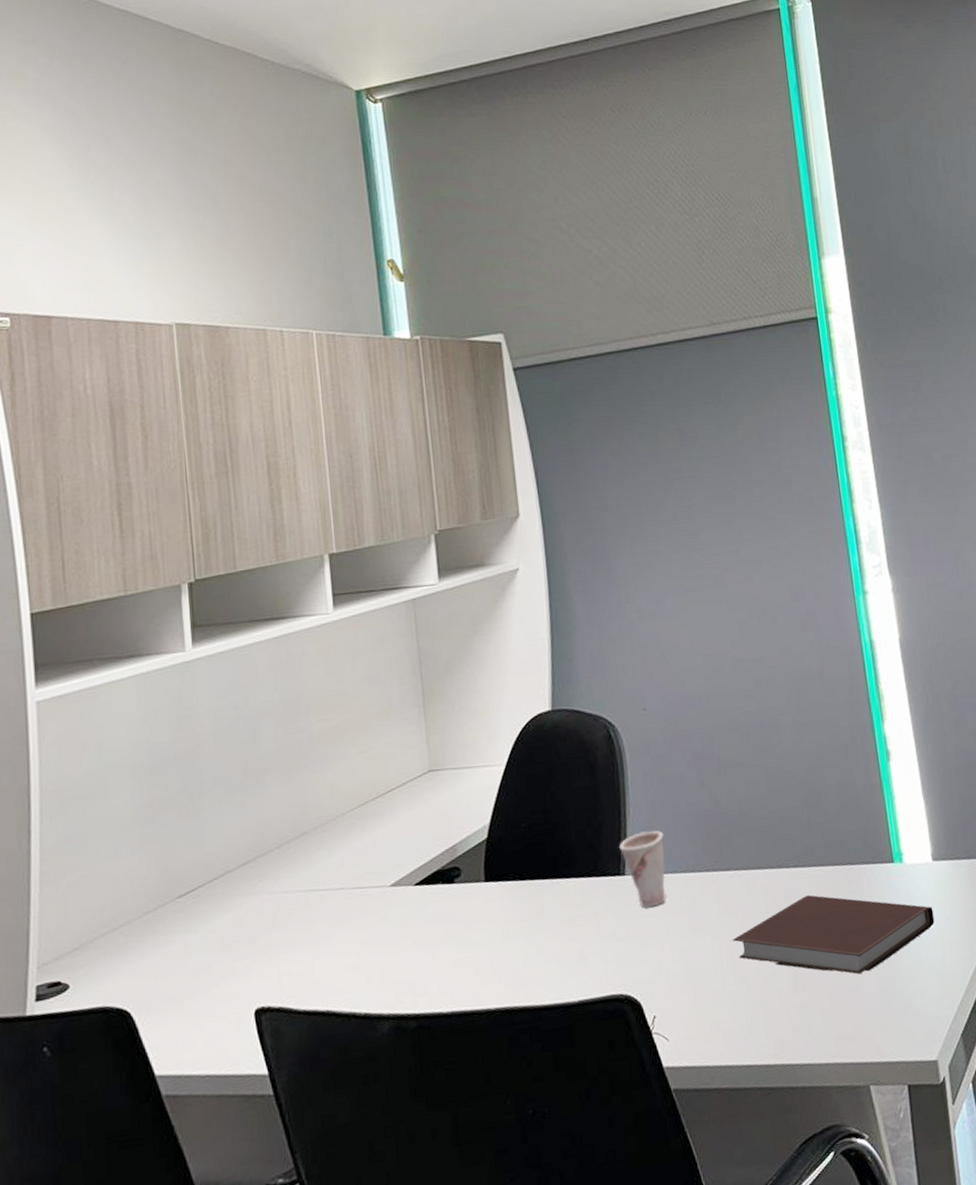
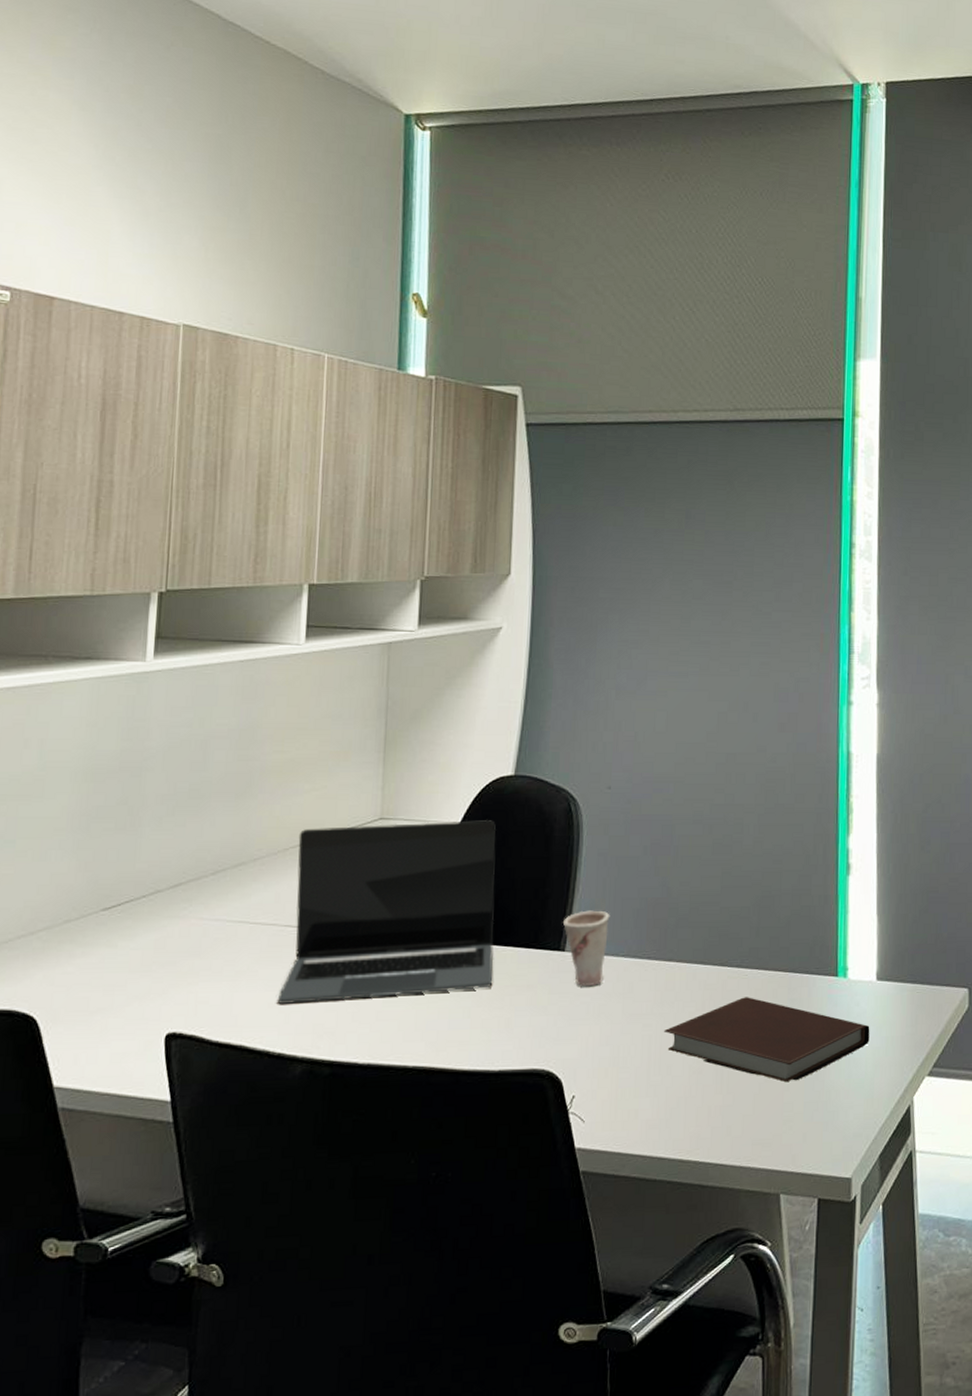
laptop: none [354,757,561,965] -> present [277,820,496,1004]

